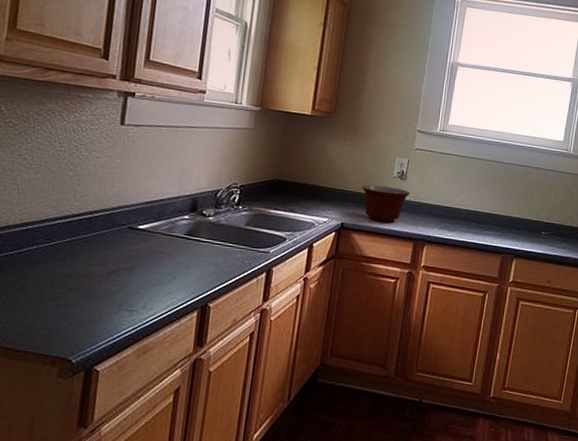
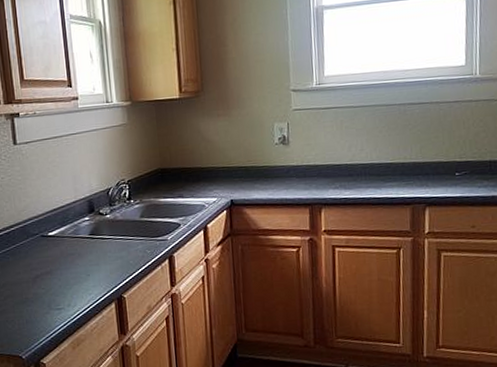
mixing bowl: present [362,184,410,223] -> none [244,154,296,193]

